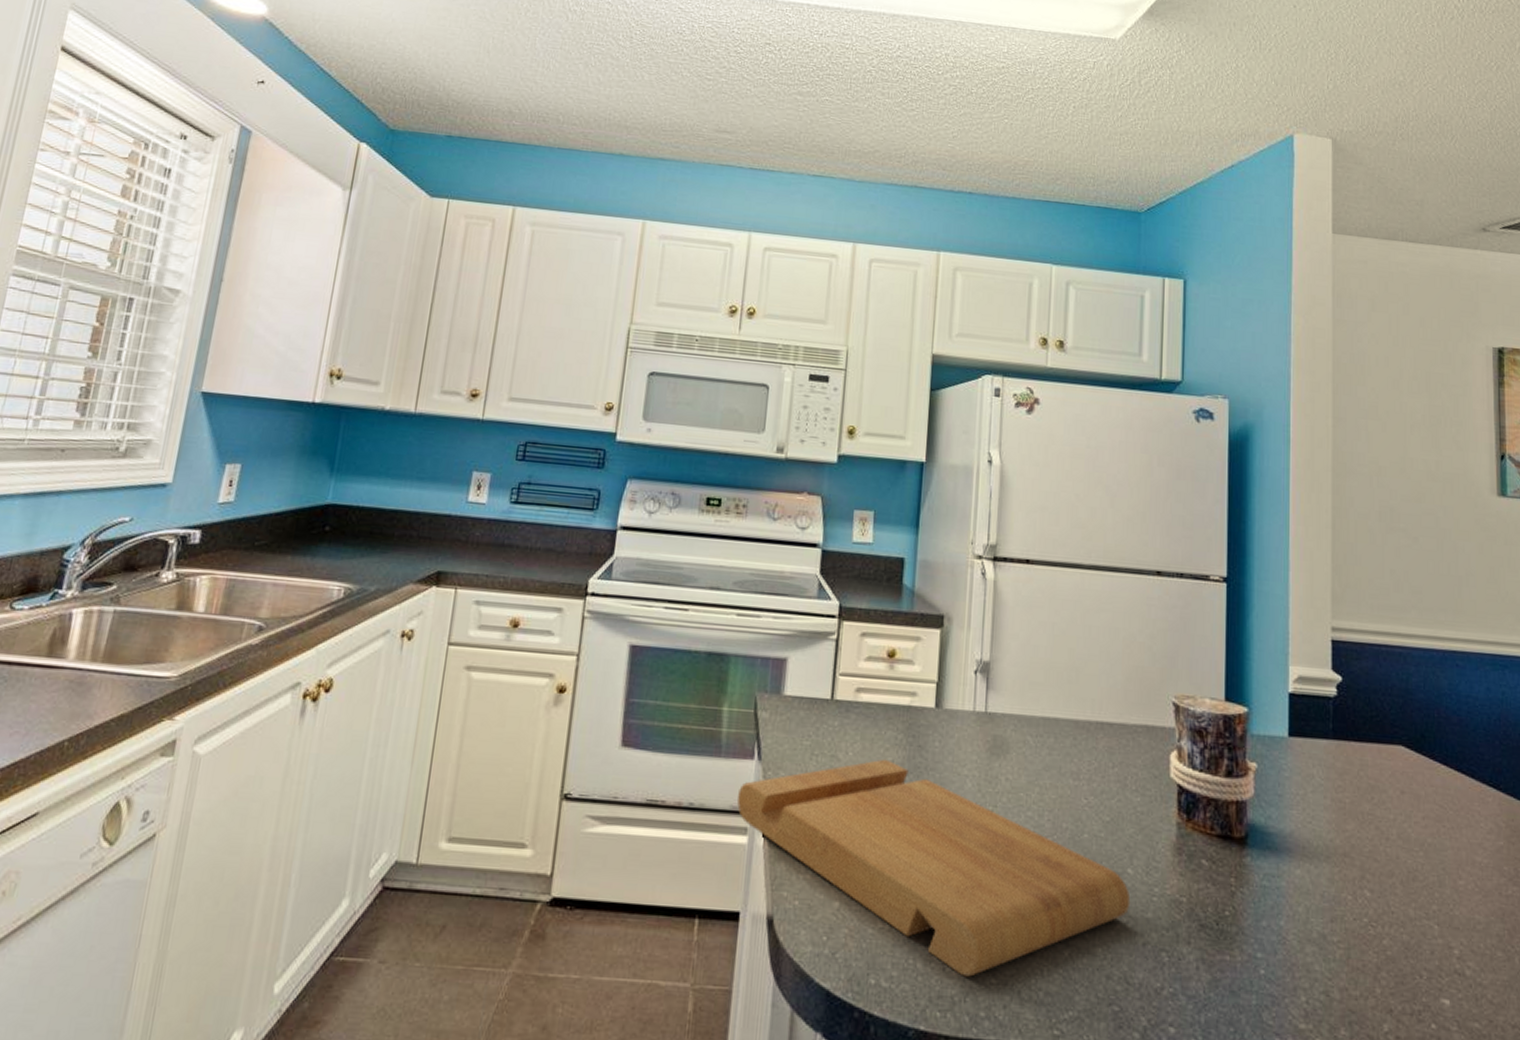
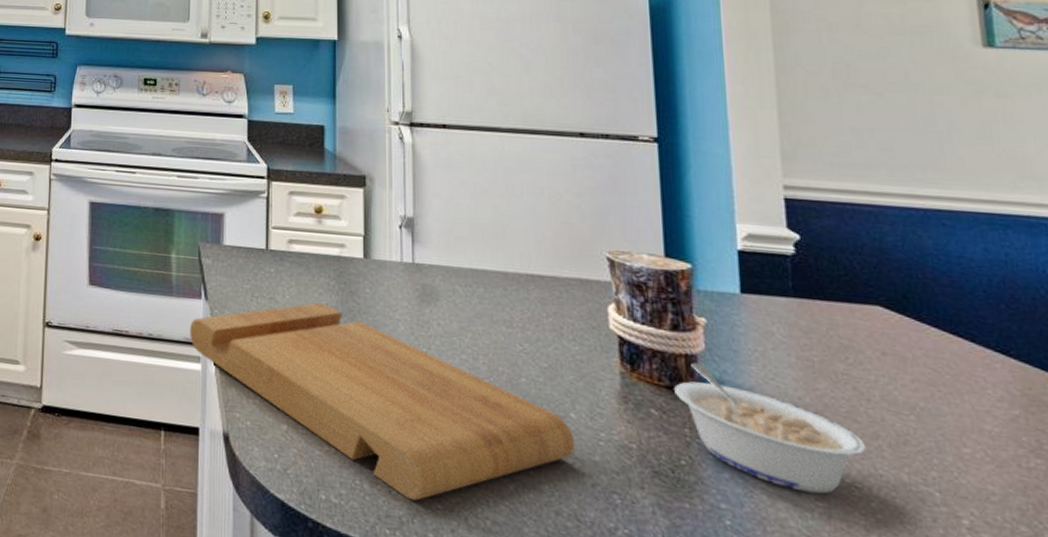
legume: none [1224,809,1383,936] -> present [674,362,867,495]

